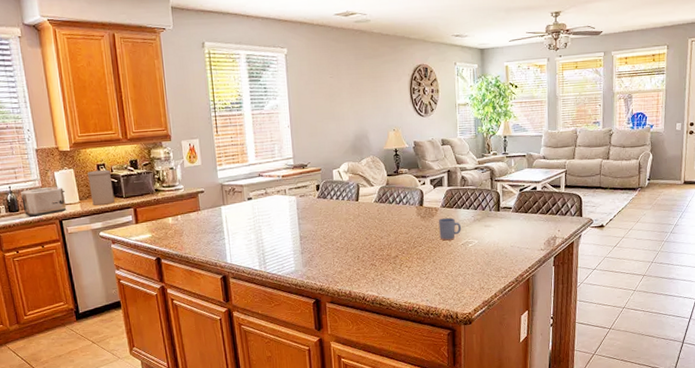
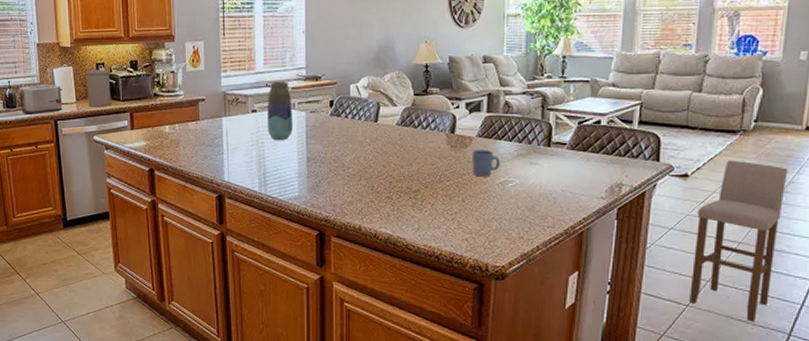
vase: none [261,170,286,223] -> present [267,81,293,140]
bar stool: none [611,211,674,335] -> present [689,160,788,321]

